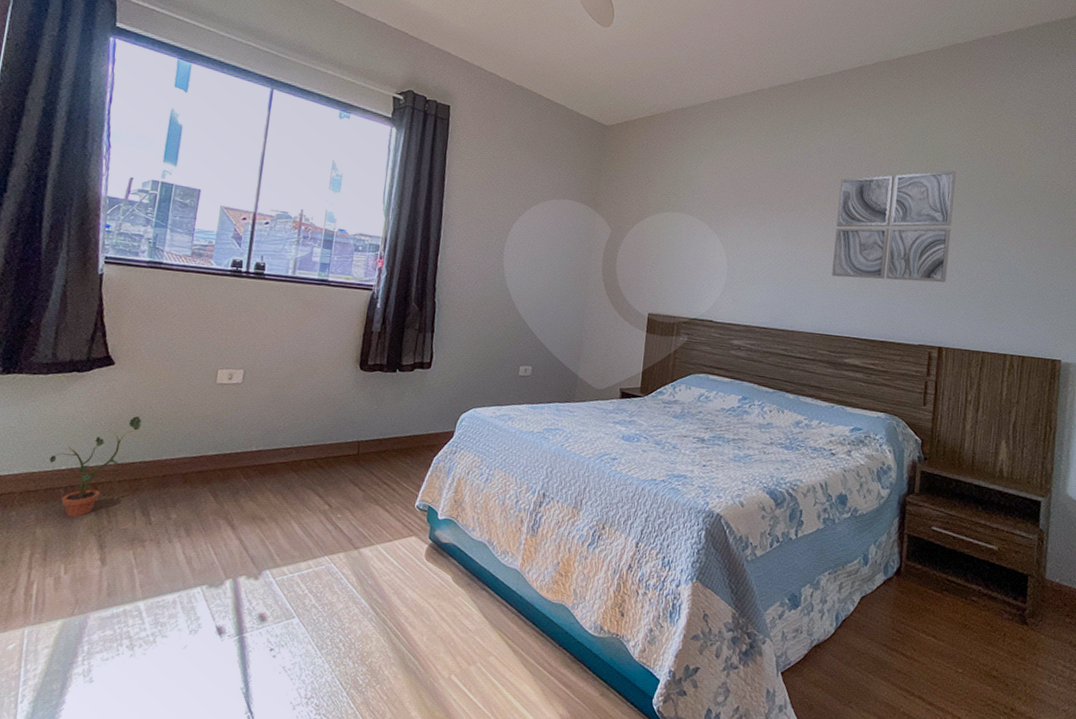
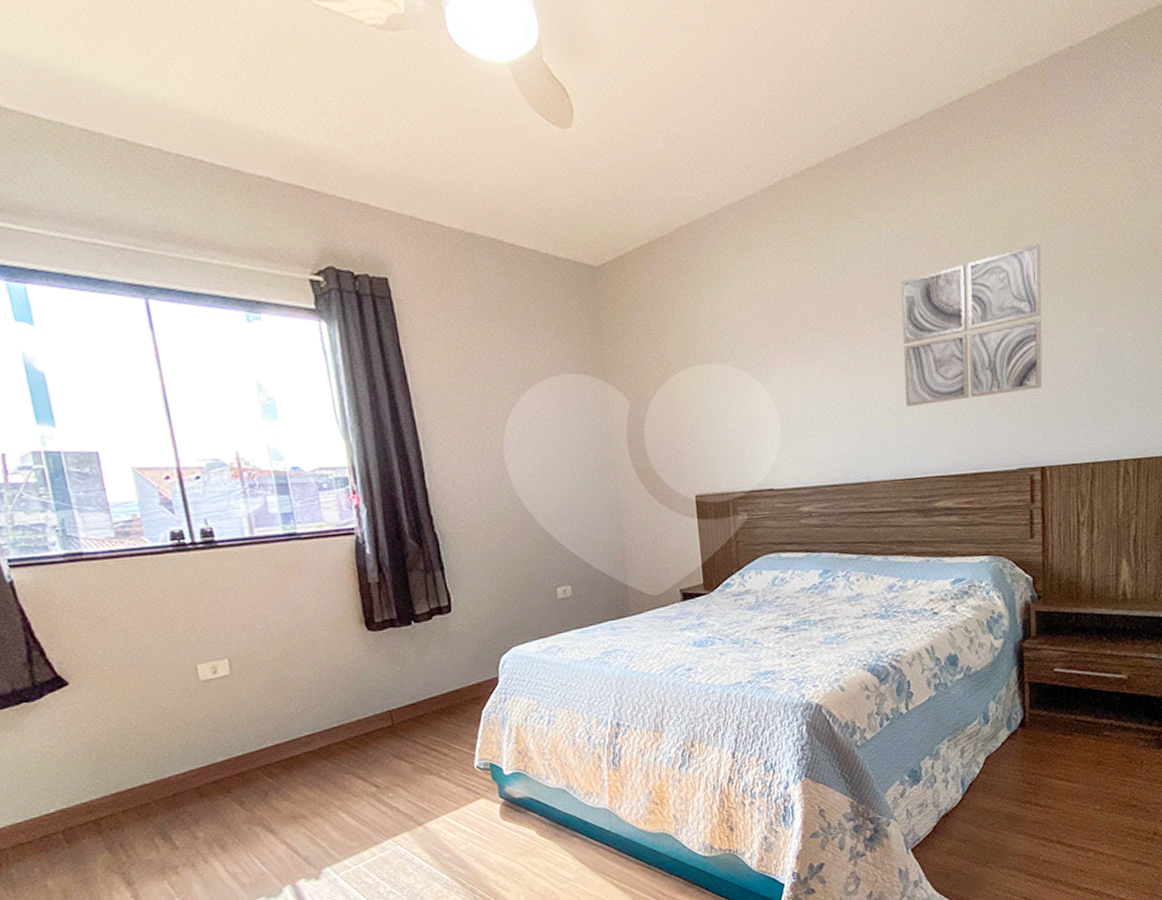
potted plant: present [49,416,142,517] -> none [31,737,128,861]

